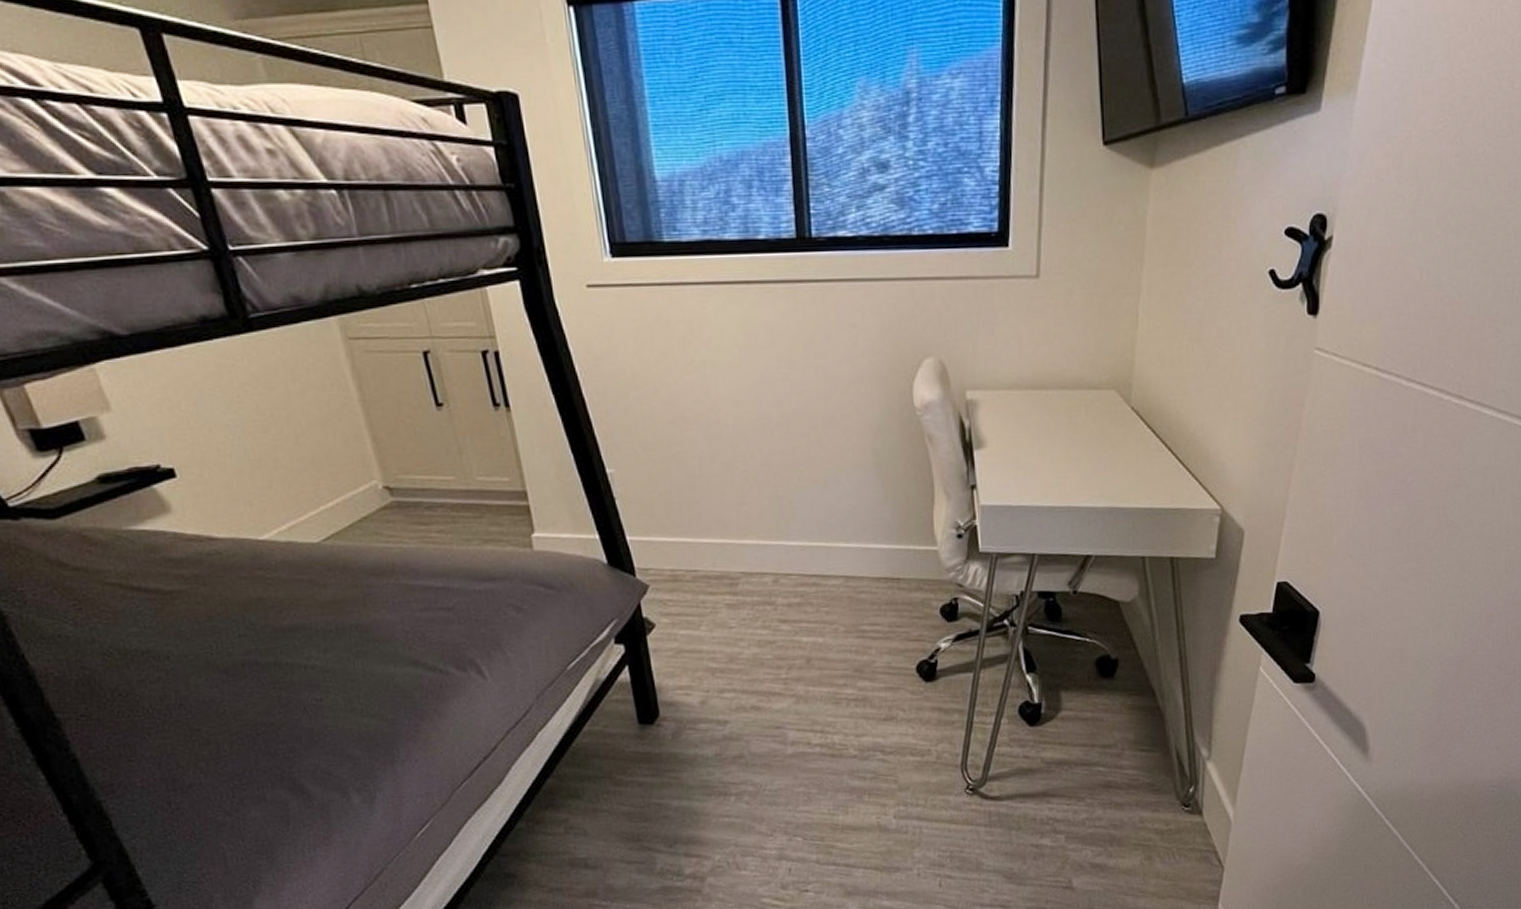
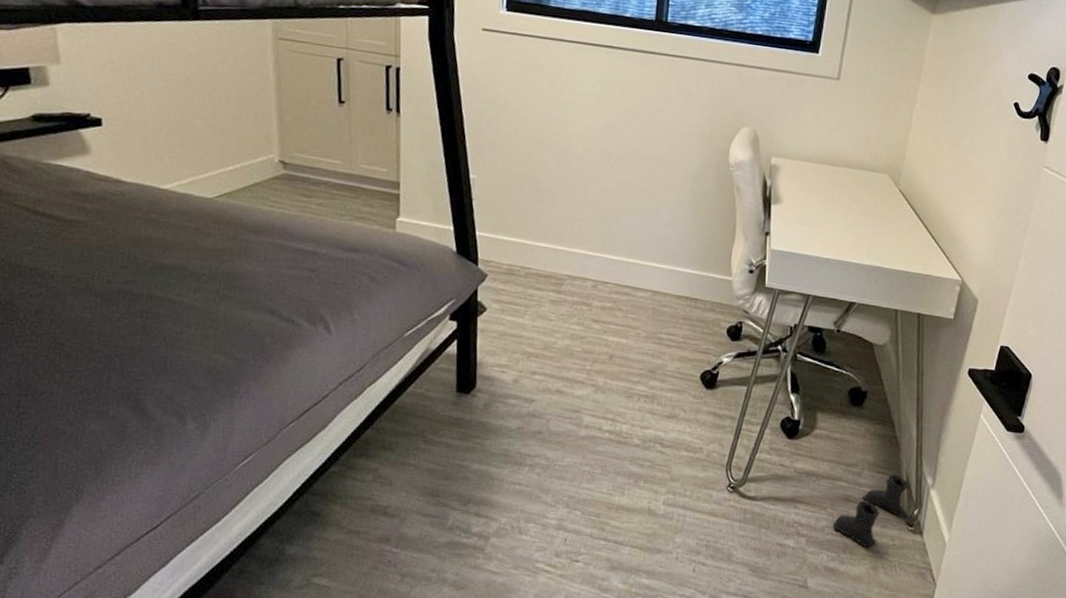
boots: none [1094,750,1183,837] -> present [833,474,910,548]

